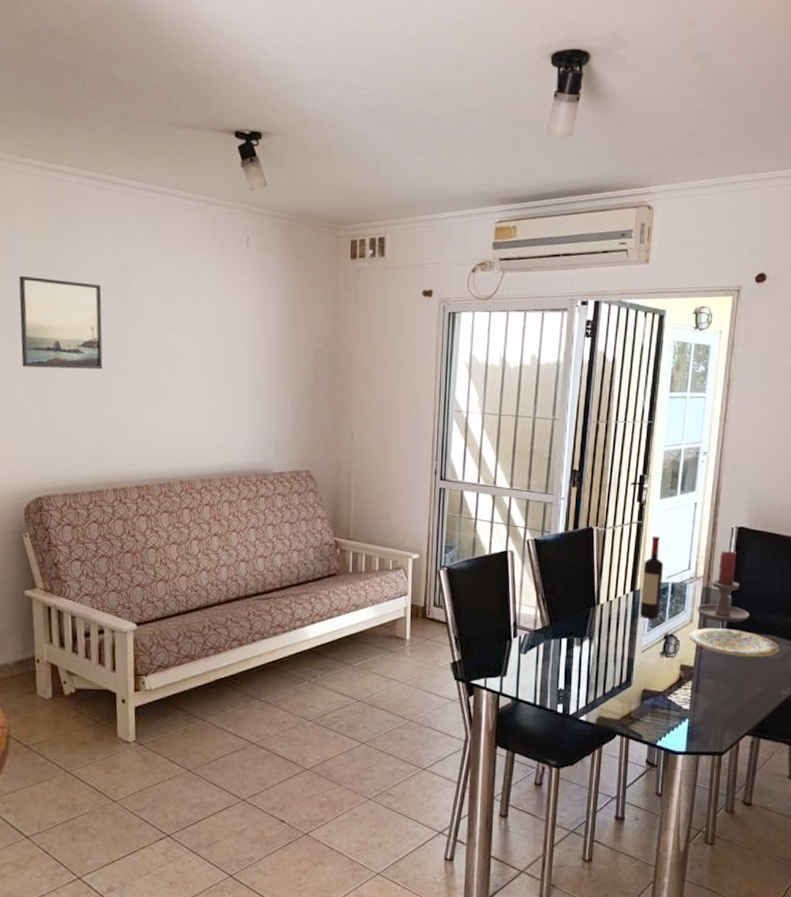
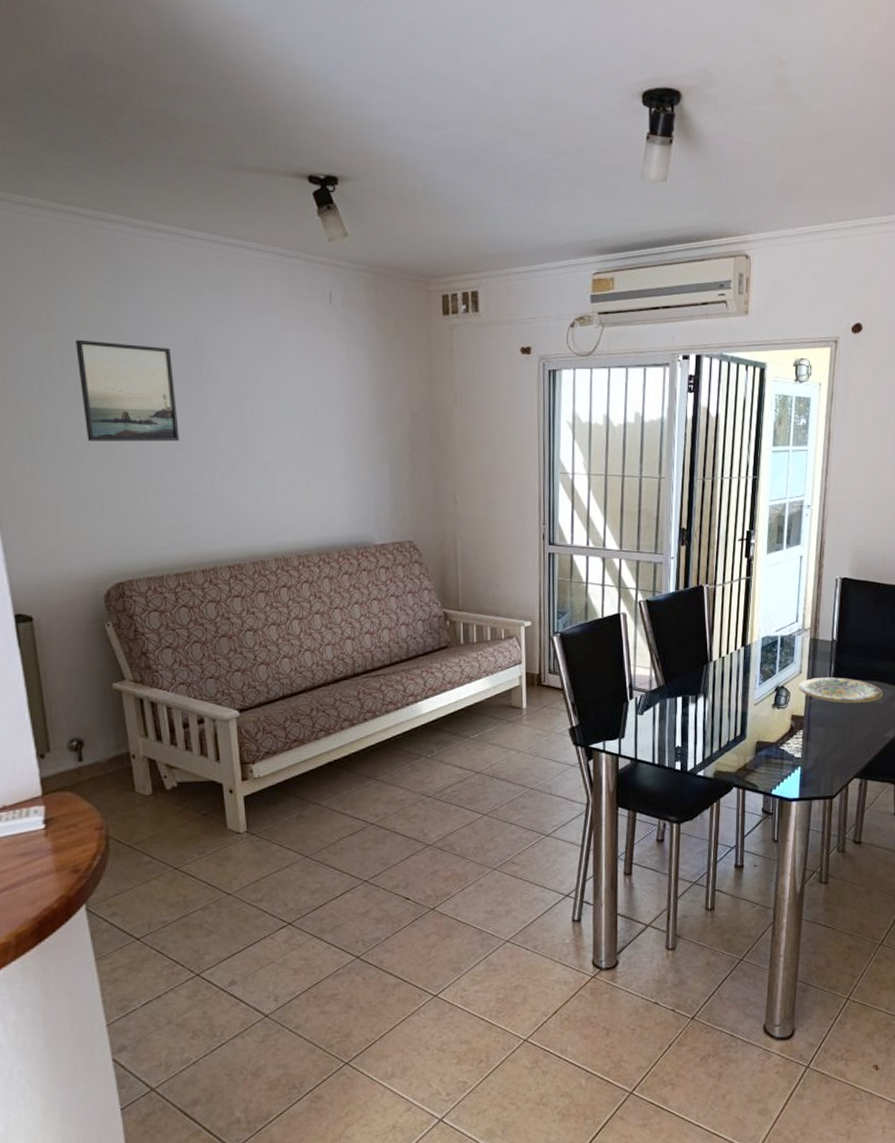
wine bottle: present [639,536,664,619] -> none [751,591,773,673]
candle holder: present [697,551,750,623] -> none [805,602,855,672]

